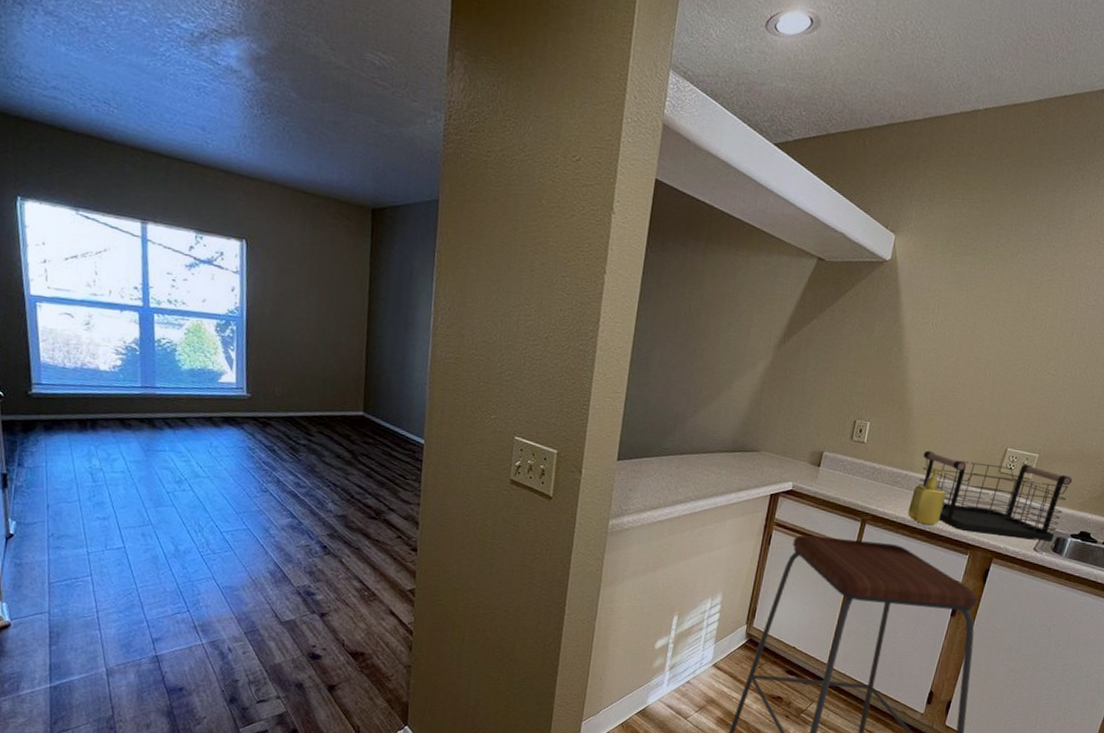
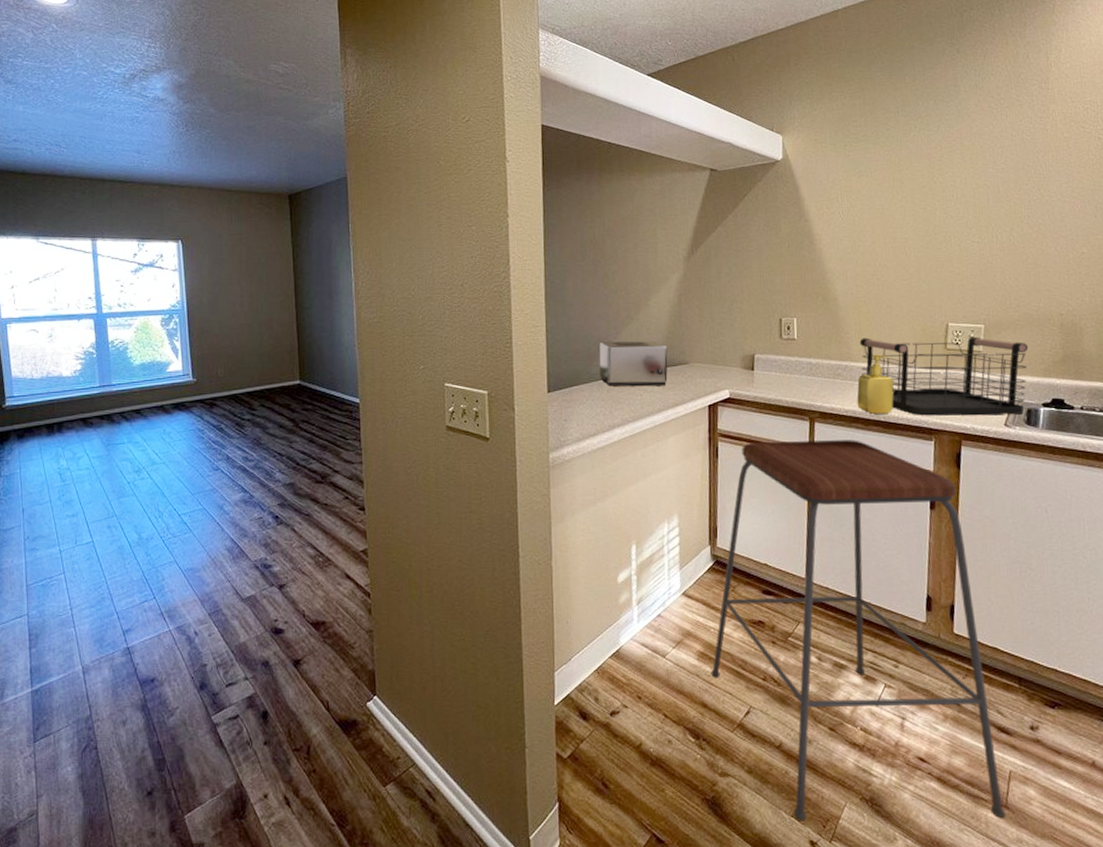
toaster: none [671,417,742,470] -> present [599,340,668,388]

